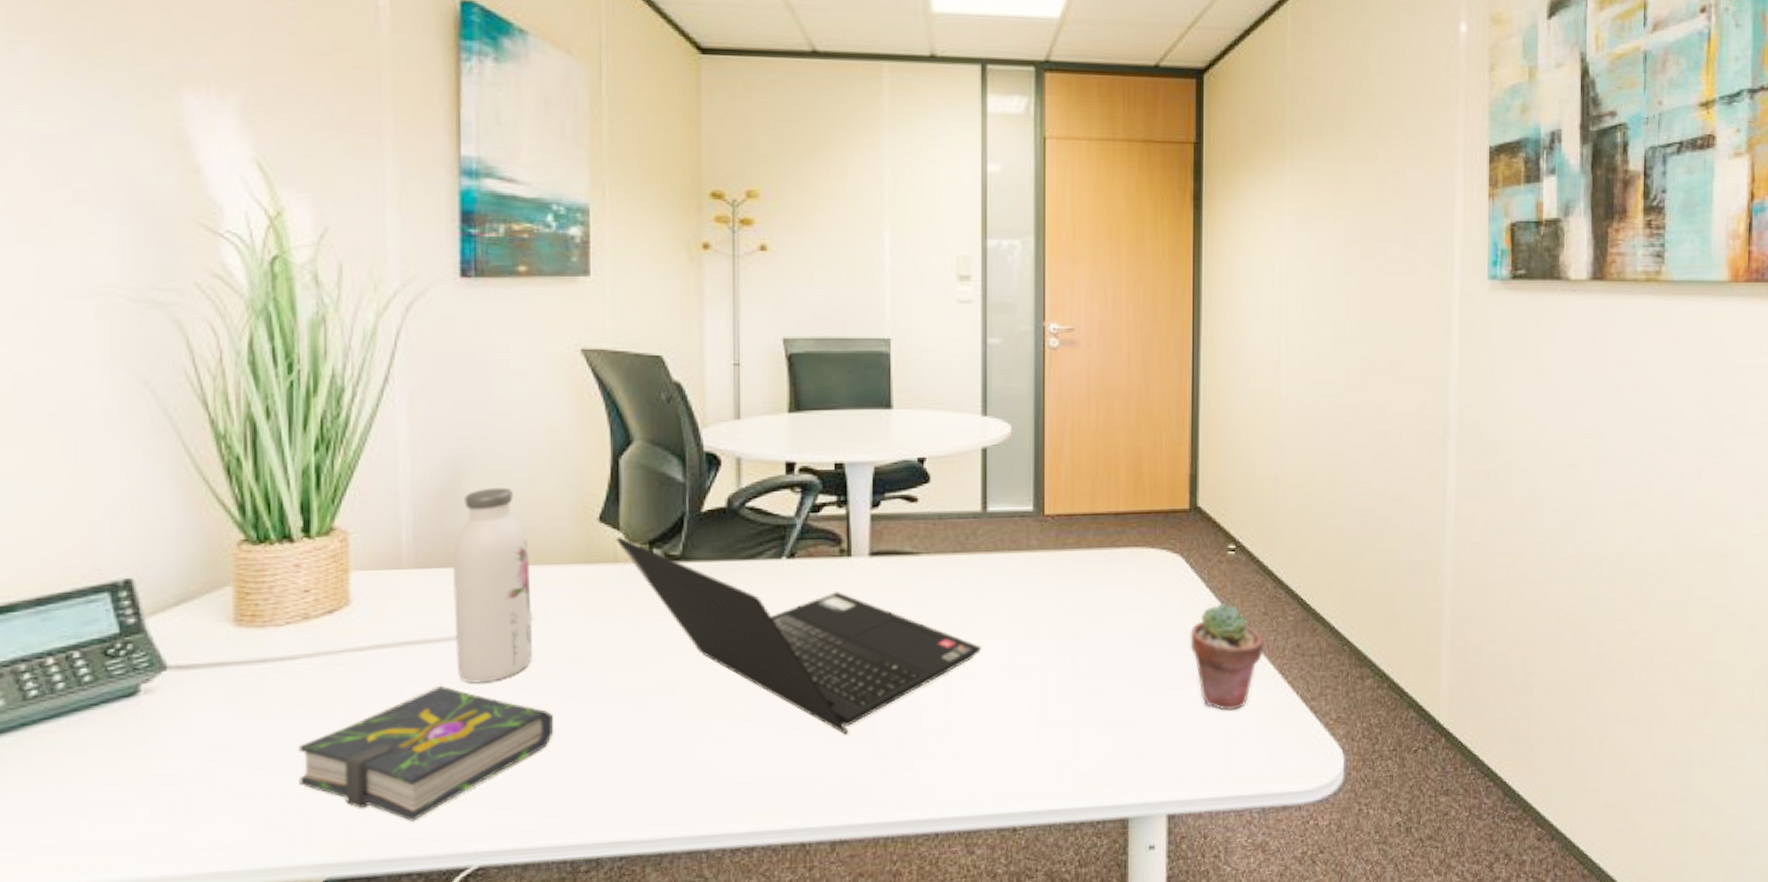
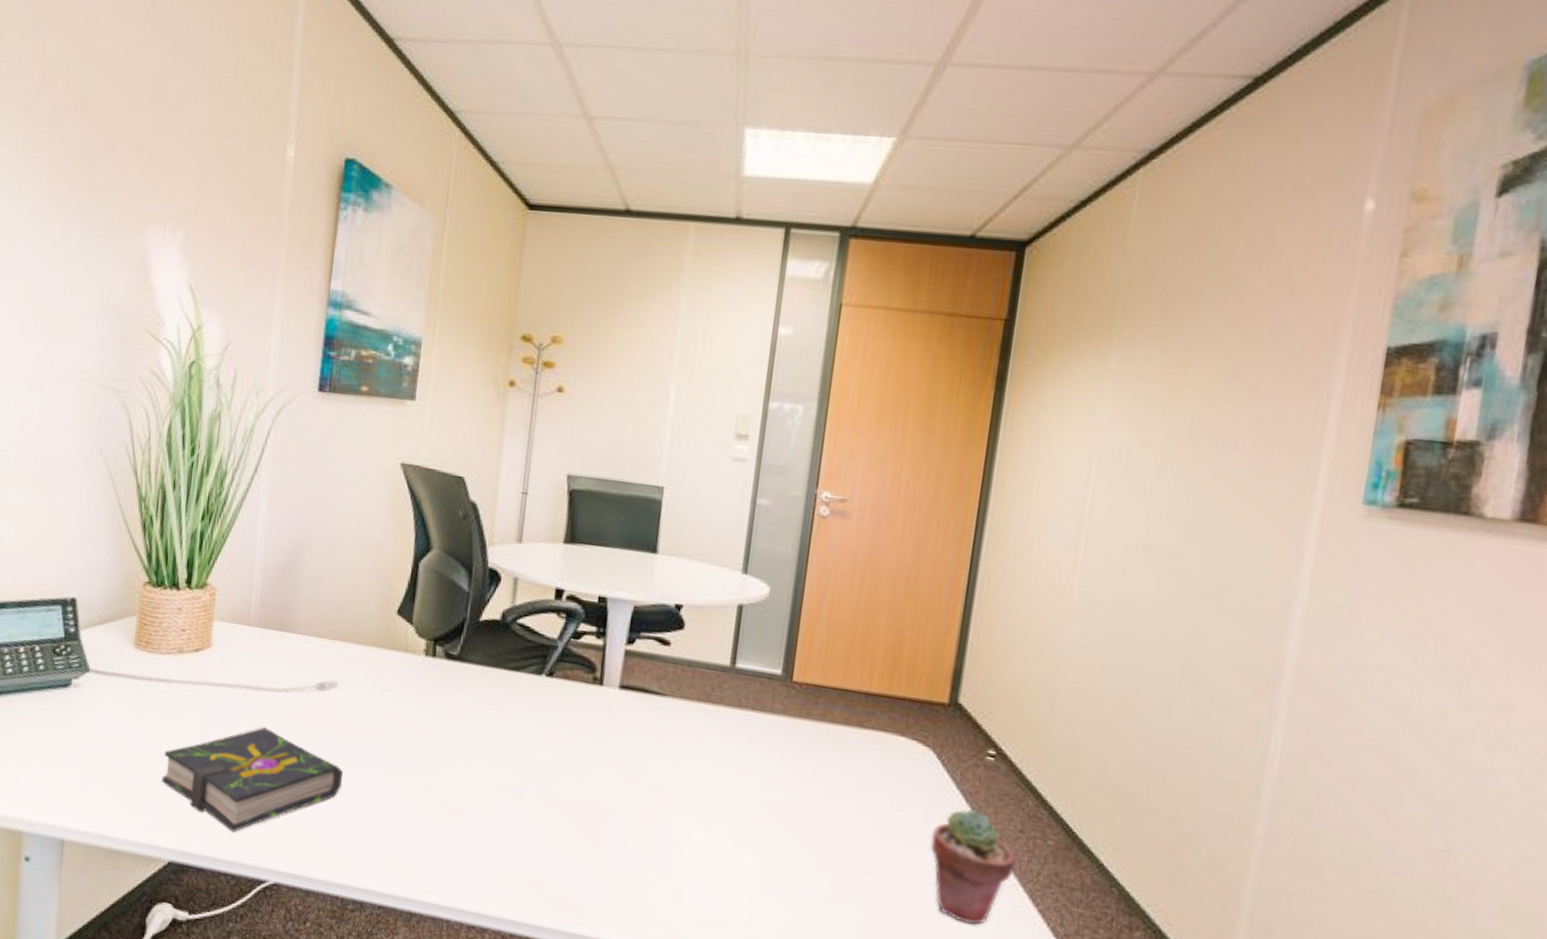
water bottle: present [453,487,533,684] -> none [278,570,342,733]
laptop computer: present [616,536,982,735] -> none [408,630,714,849]

